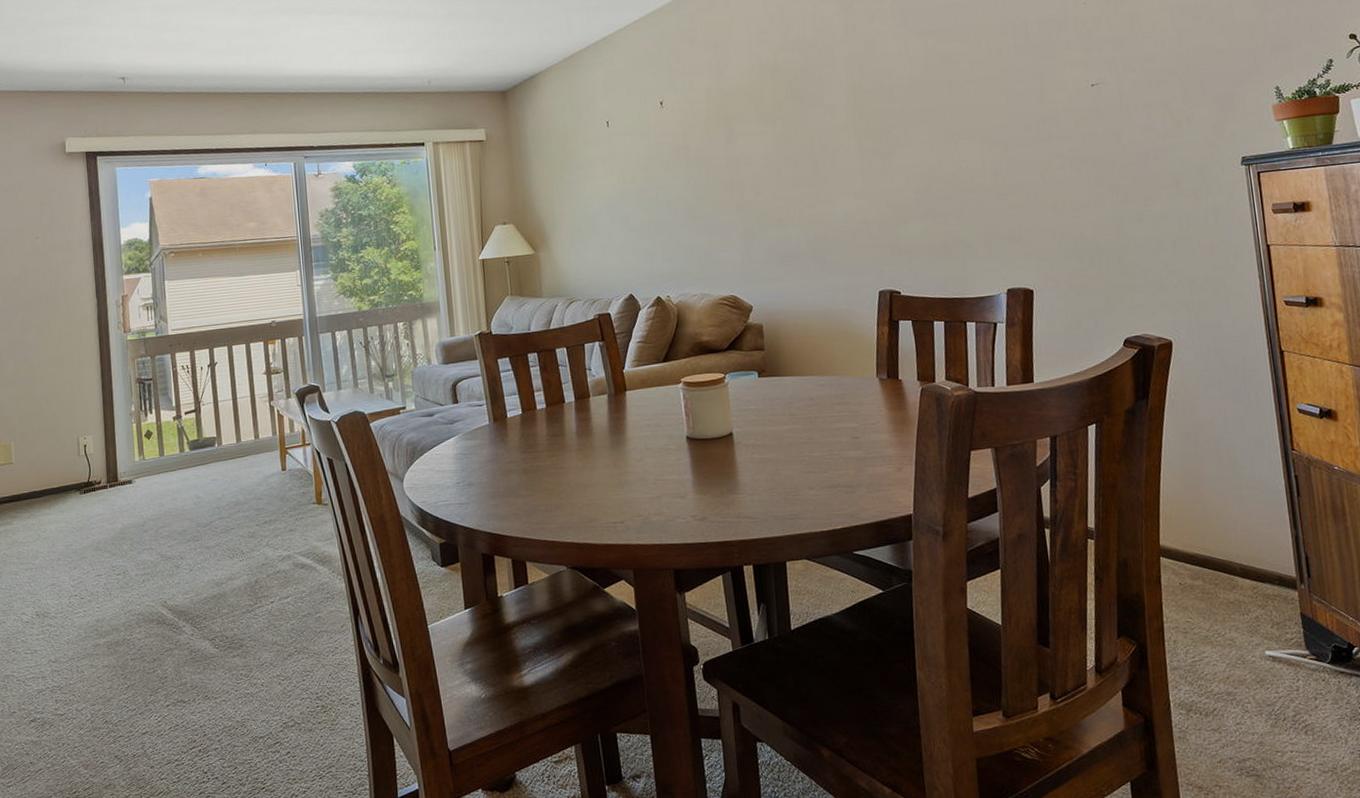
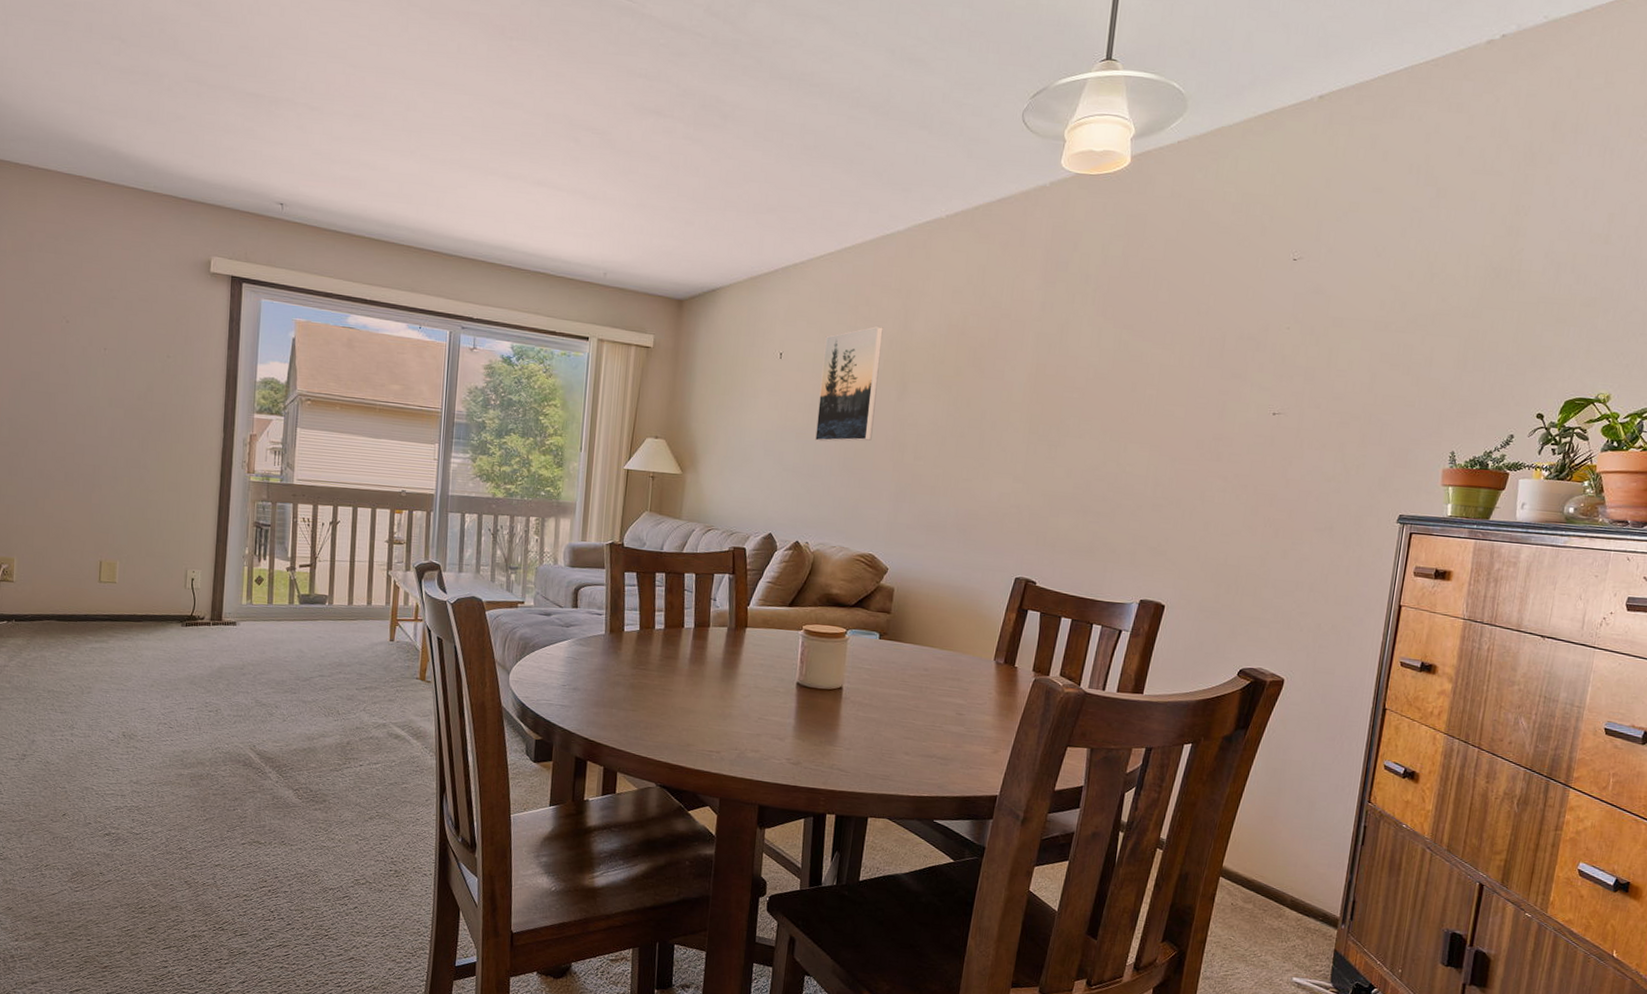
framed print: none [646,79,710,197] -> present [815,326,883,442]

